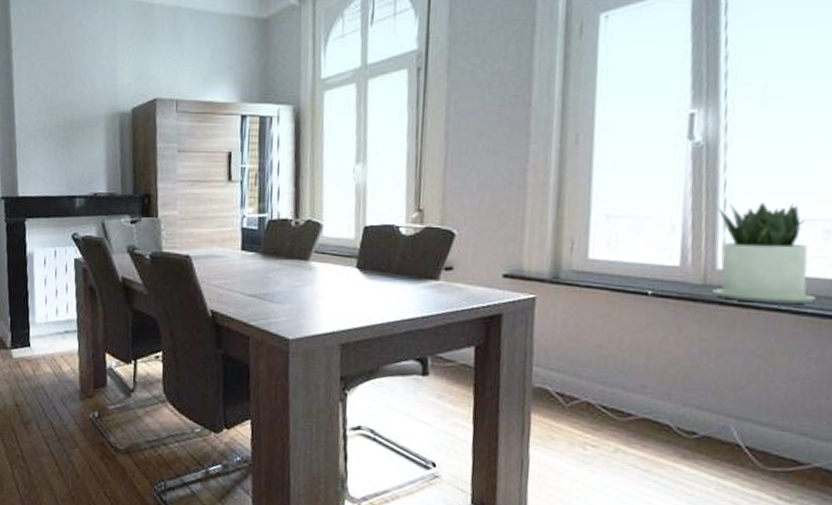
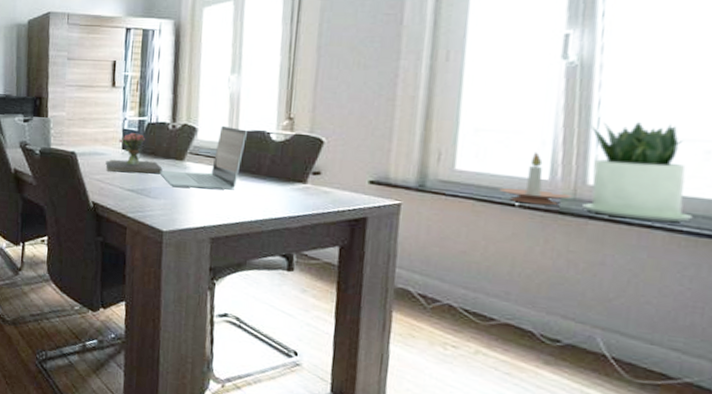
flower arrangement: none [224,231,286,277] -> present [105,132,163,174]
laptop: none [283,220,375,291] -> present [159,125,247,190]
candle holder: none [632,237,703,293] -> present [499,152,573,206]

